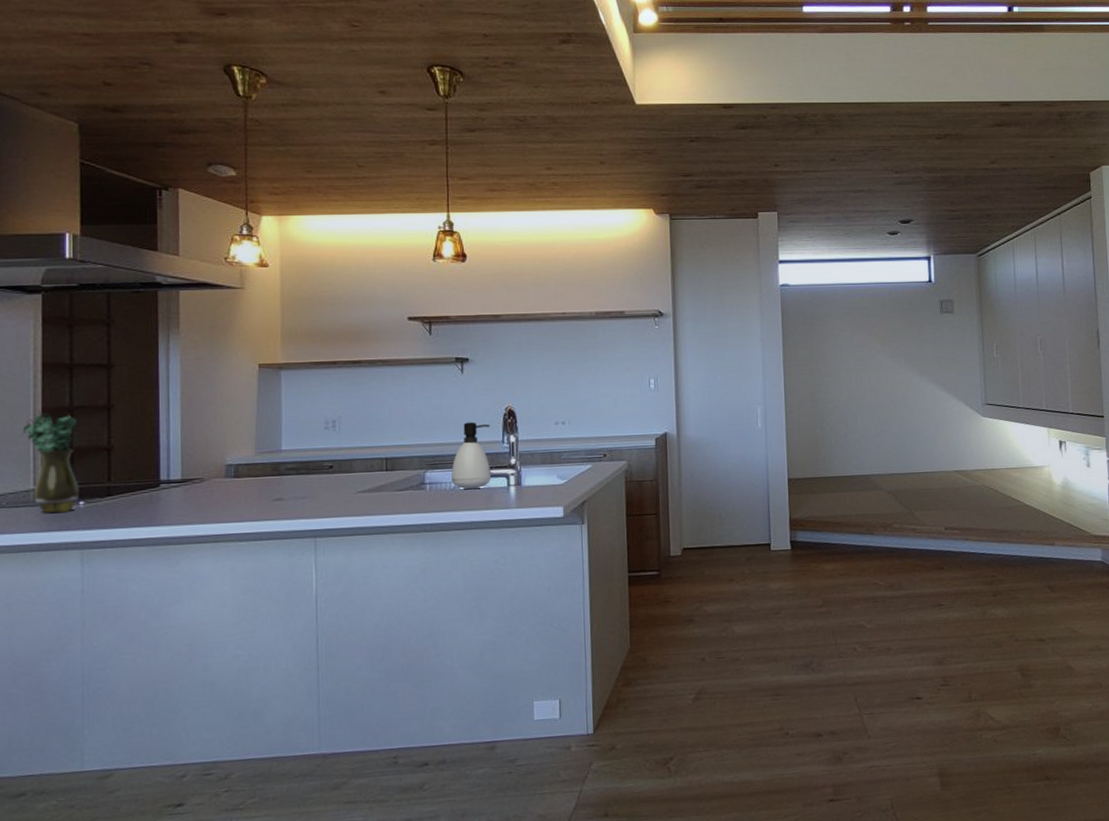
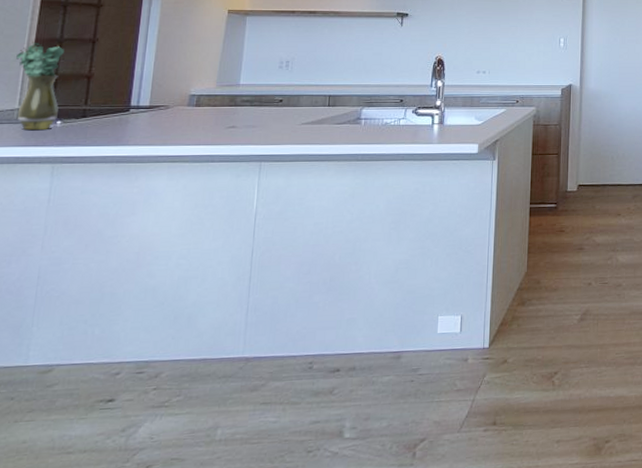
soap dispenser: present [451,422,491,490] -> none [384,67,421,126]

